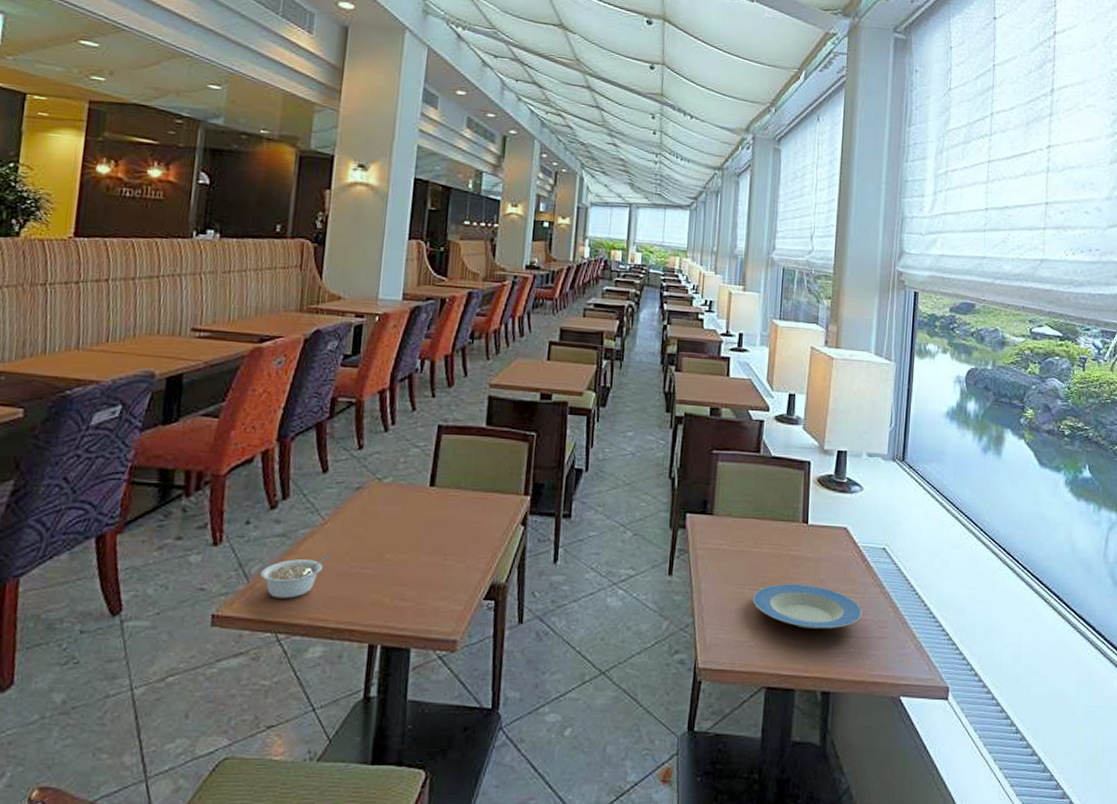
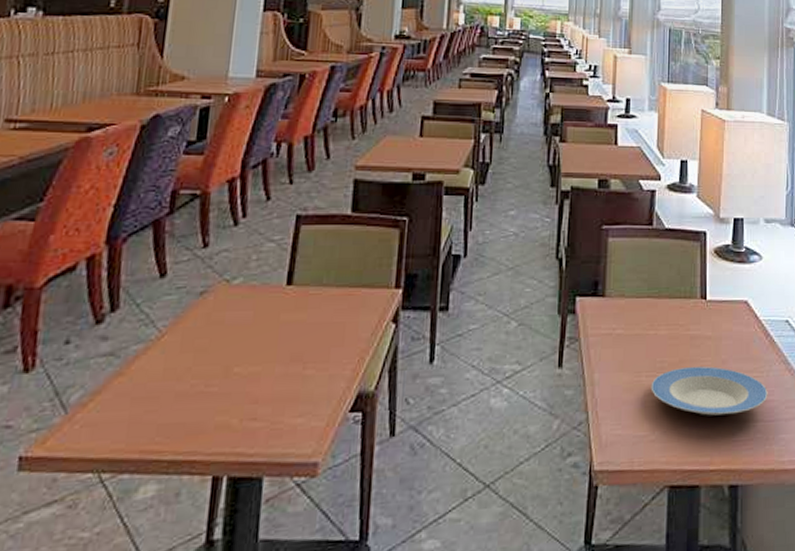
legume: present [260,555,331,599] -> none [81,373,168,430]

